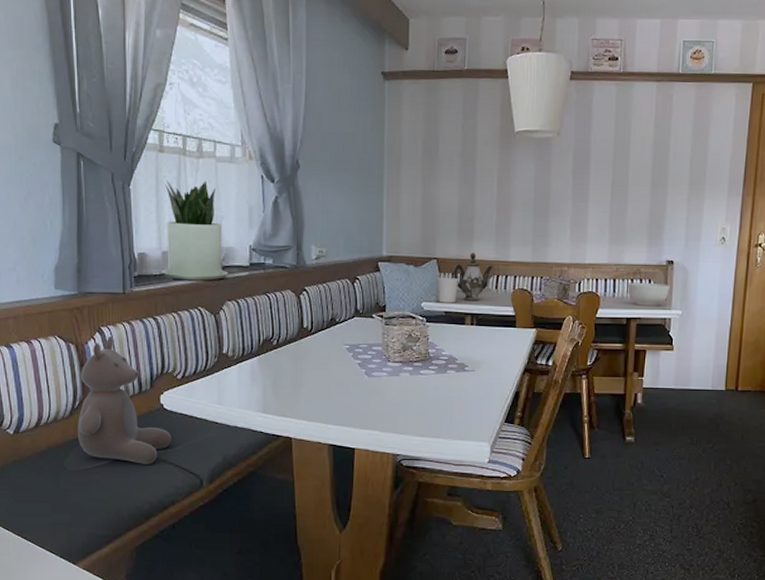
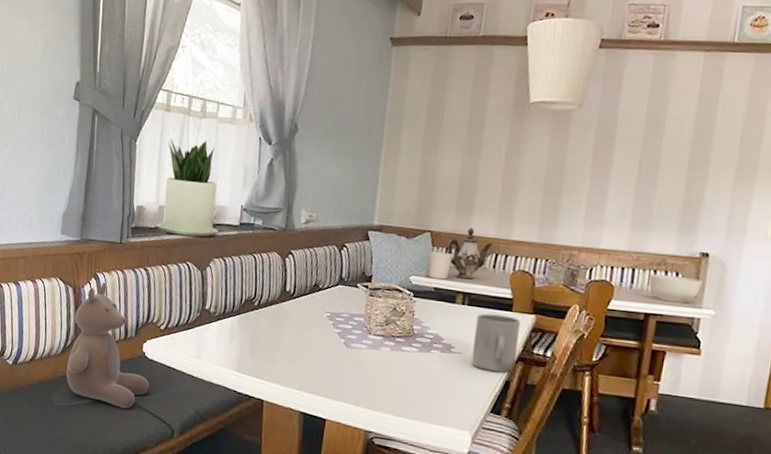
cup: none [484,331,524,384] -> present [471,313,521,373]

